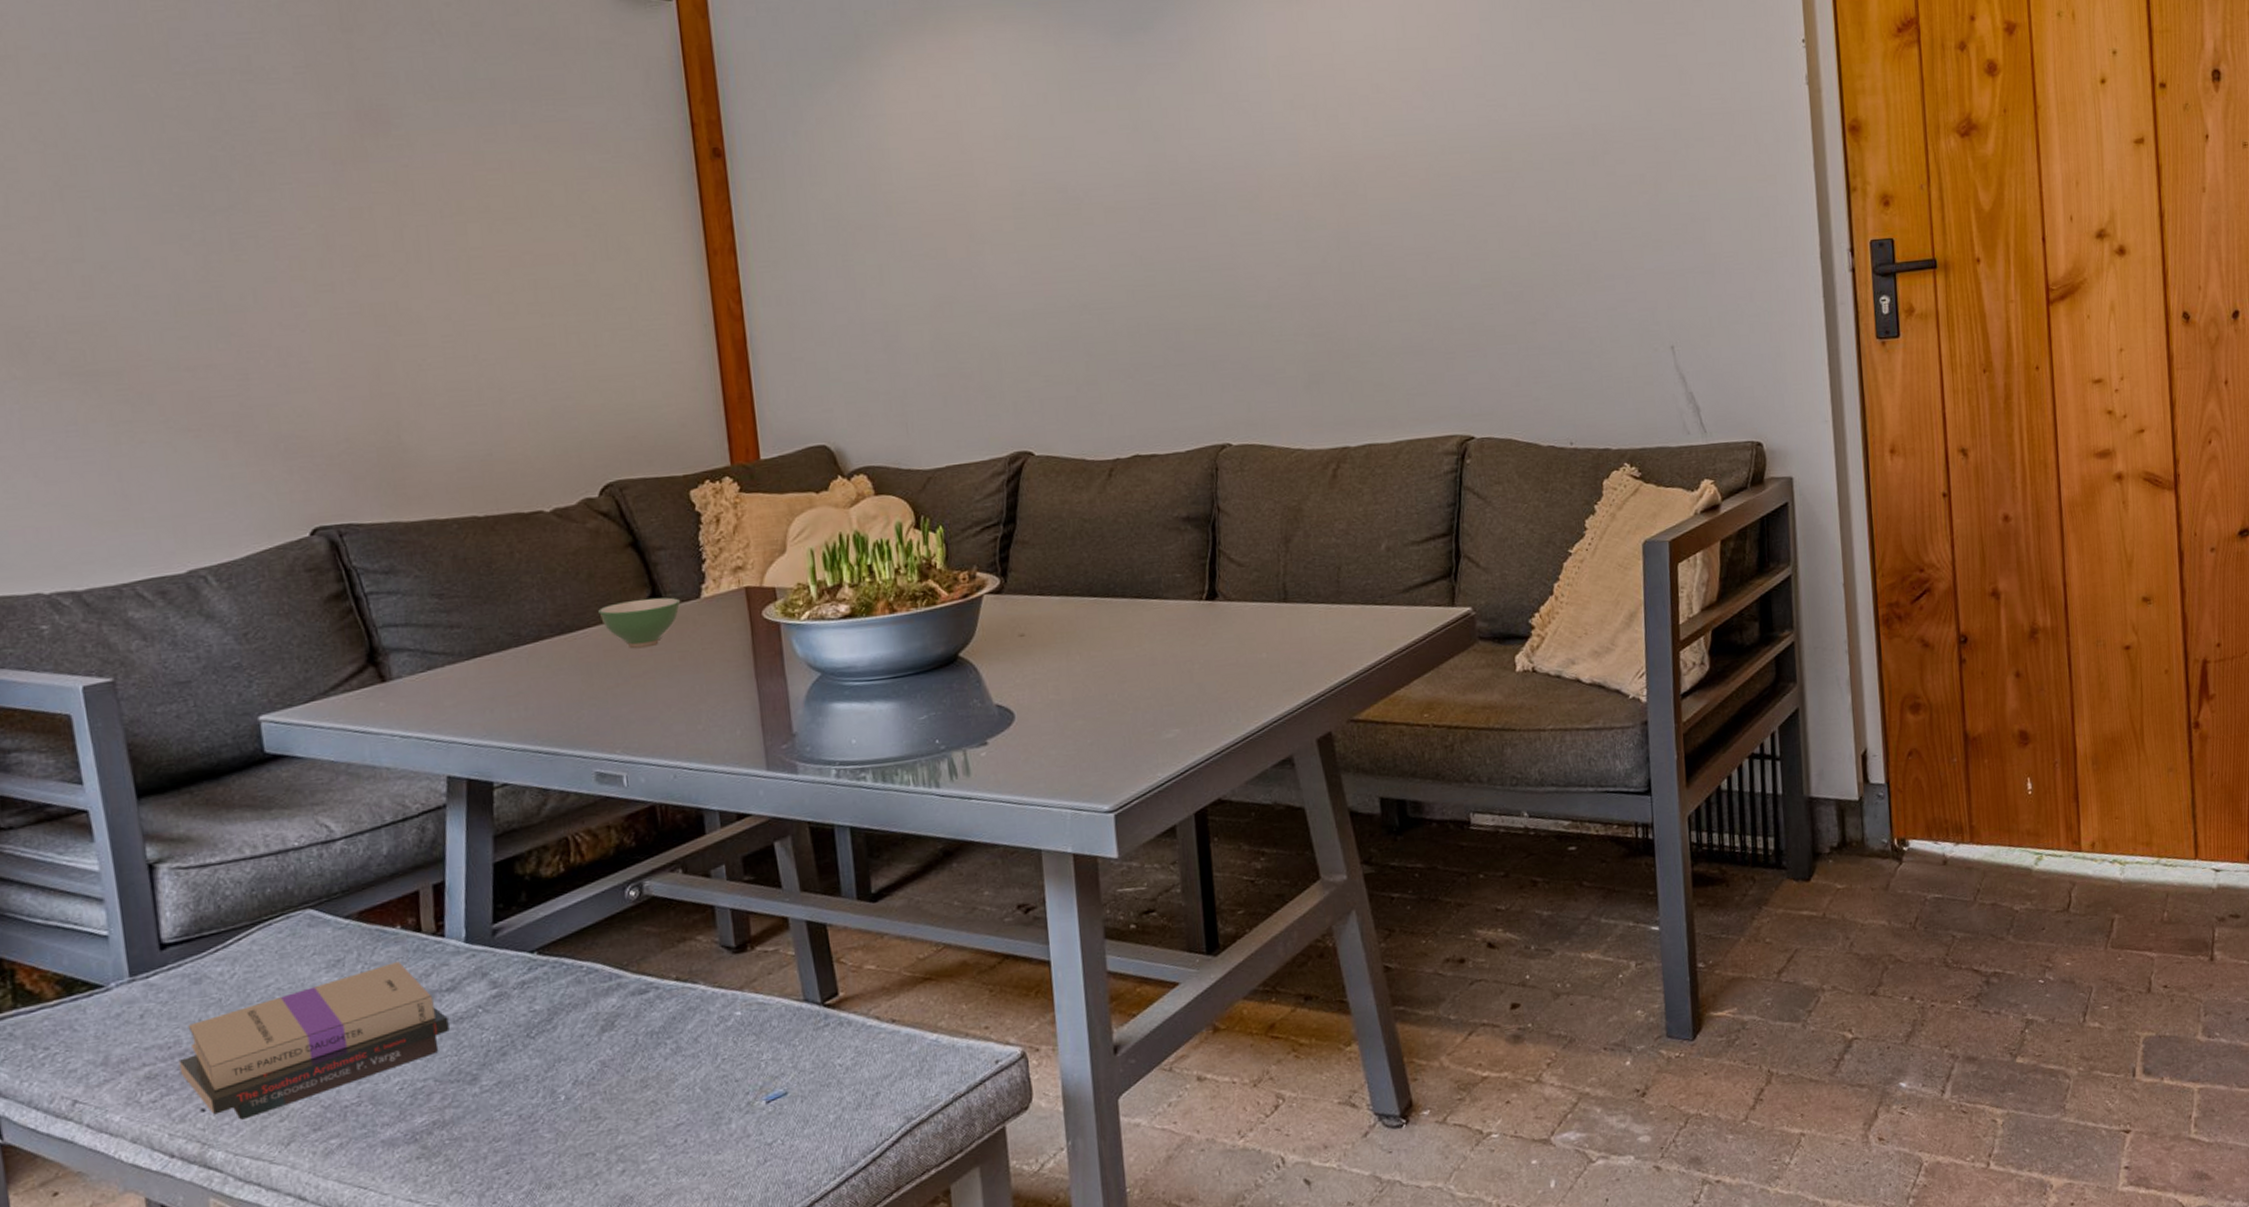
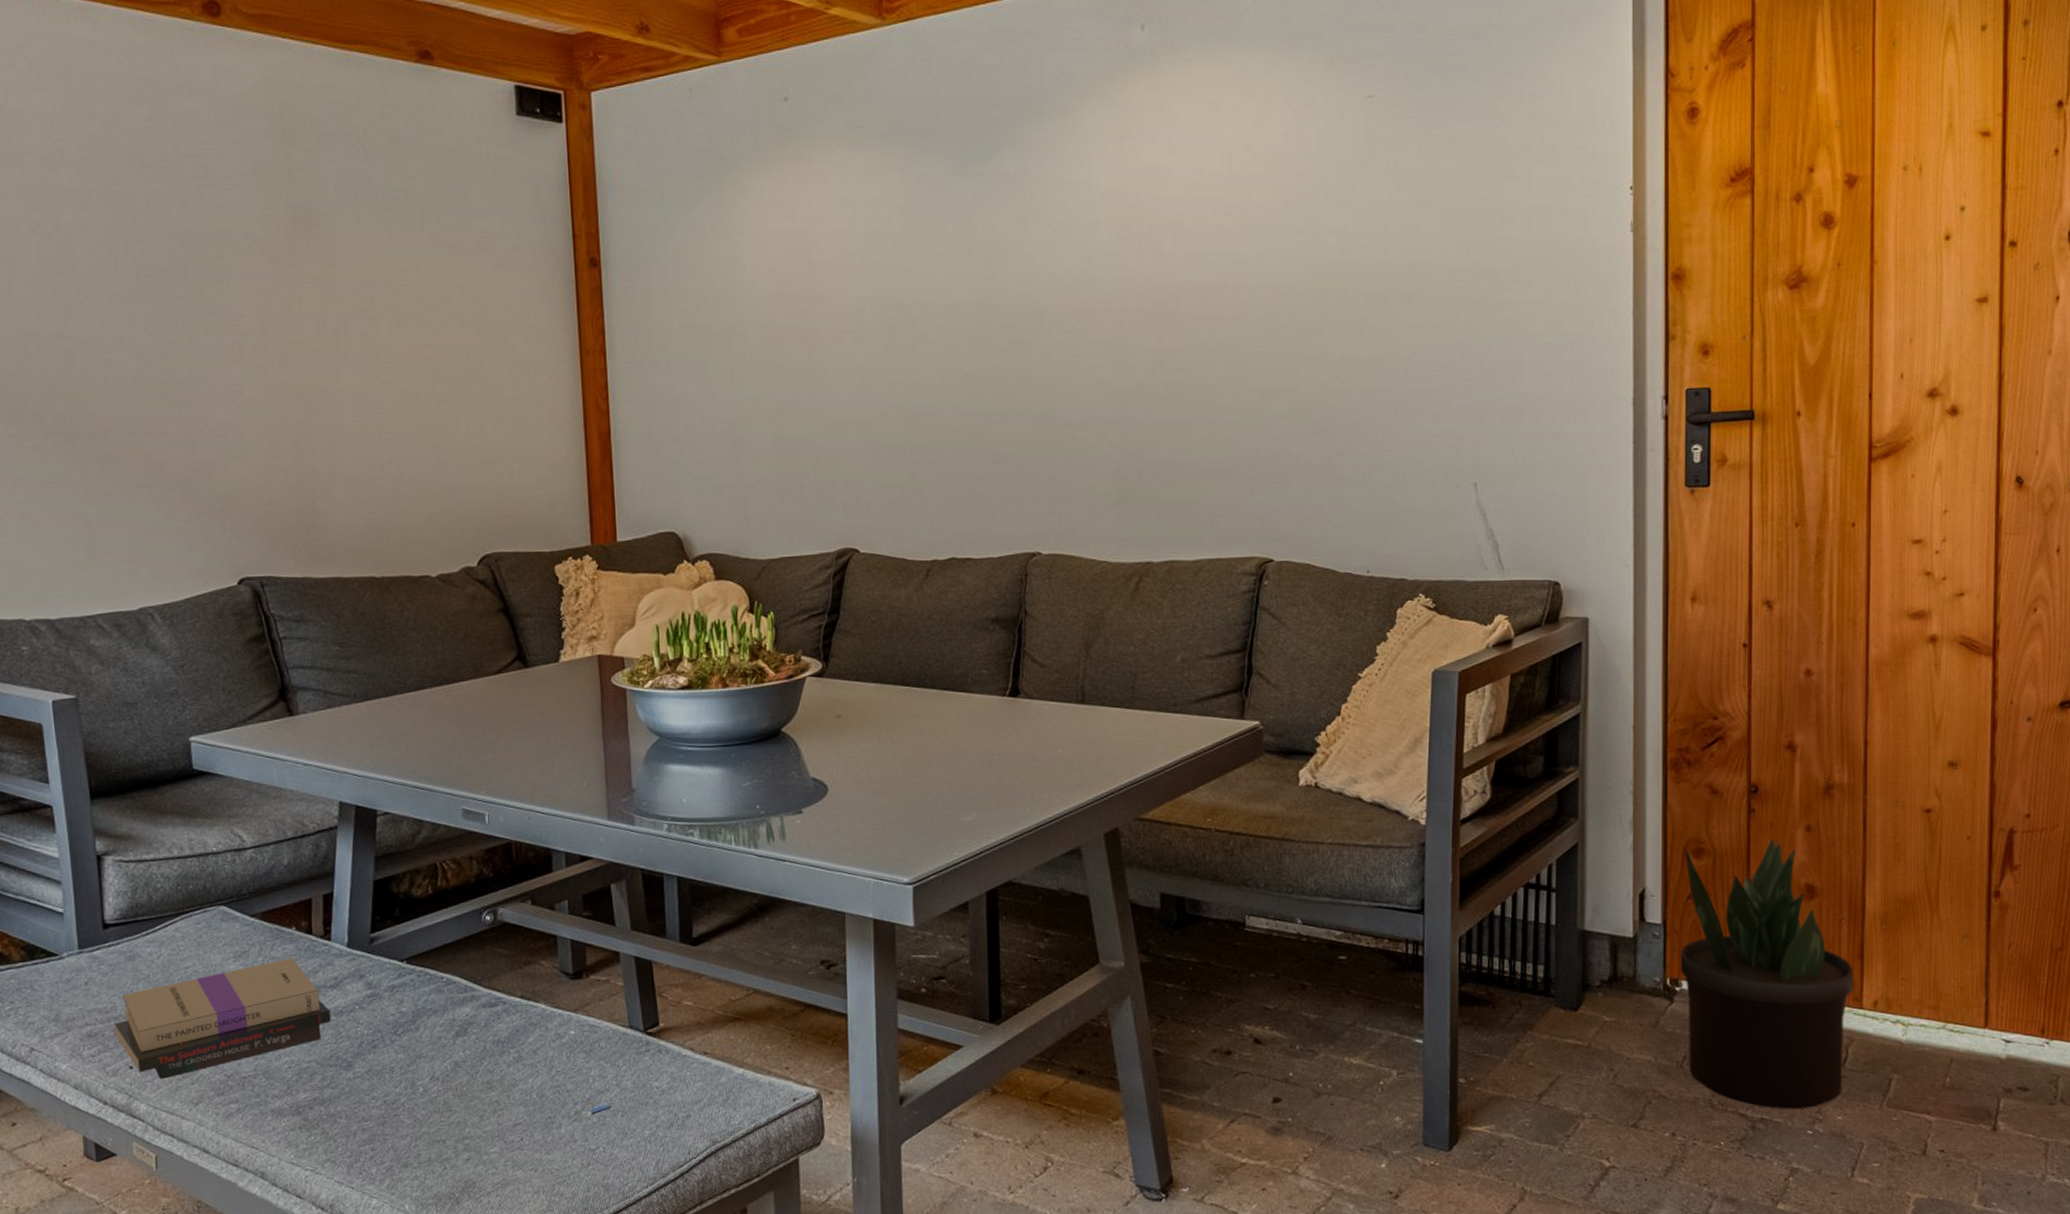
bowl: present [598,597,681,649] -> none [472,658,542,703]
planter: none [1901,688,2072,961] -> present [1680,839,1854,1109]

